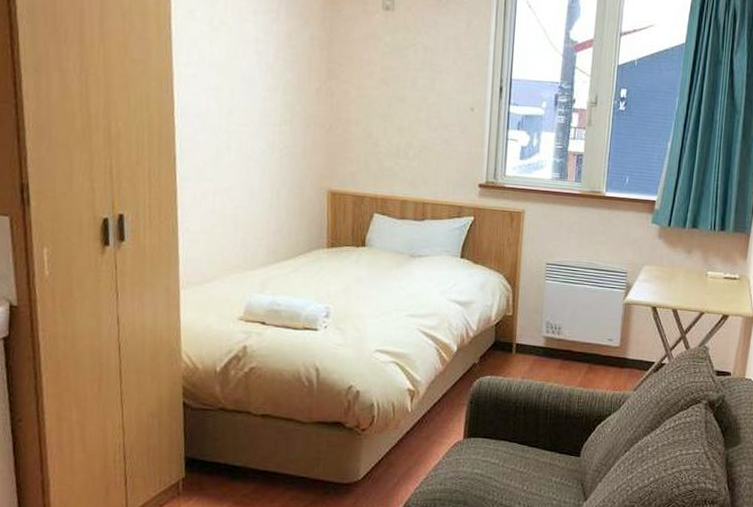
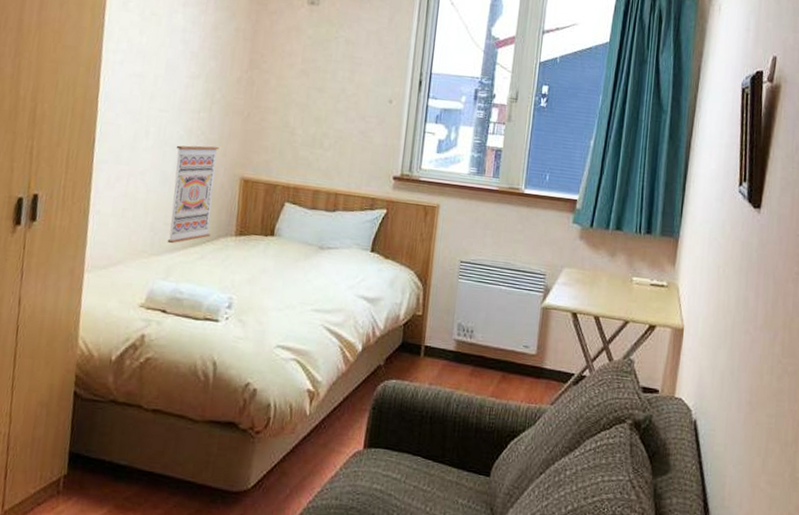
wall art: none [259,159,304,258] -> present [167,145,219,244]

